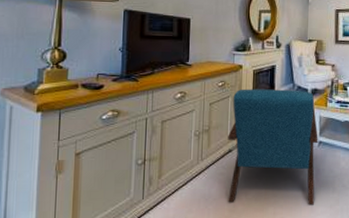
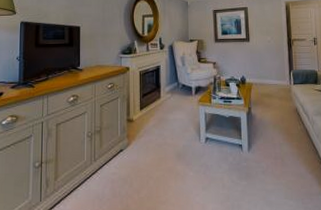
armchair: present [228,89,318,205] -> none [118,88,205,203]

